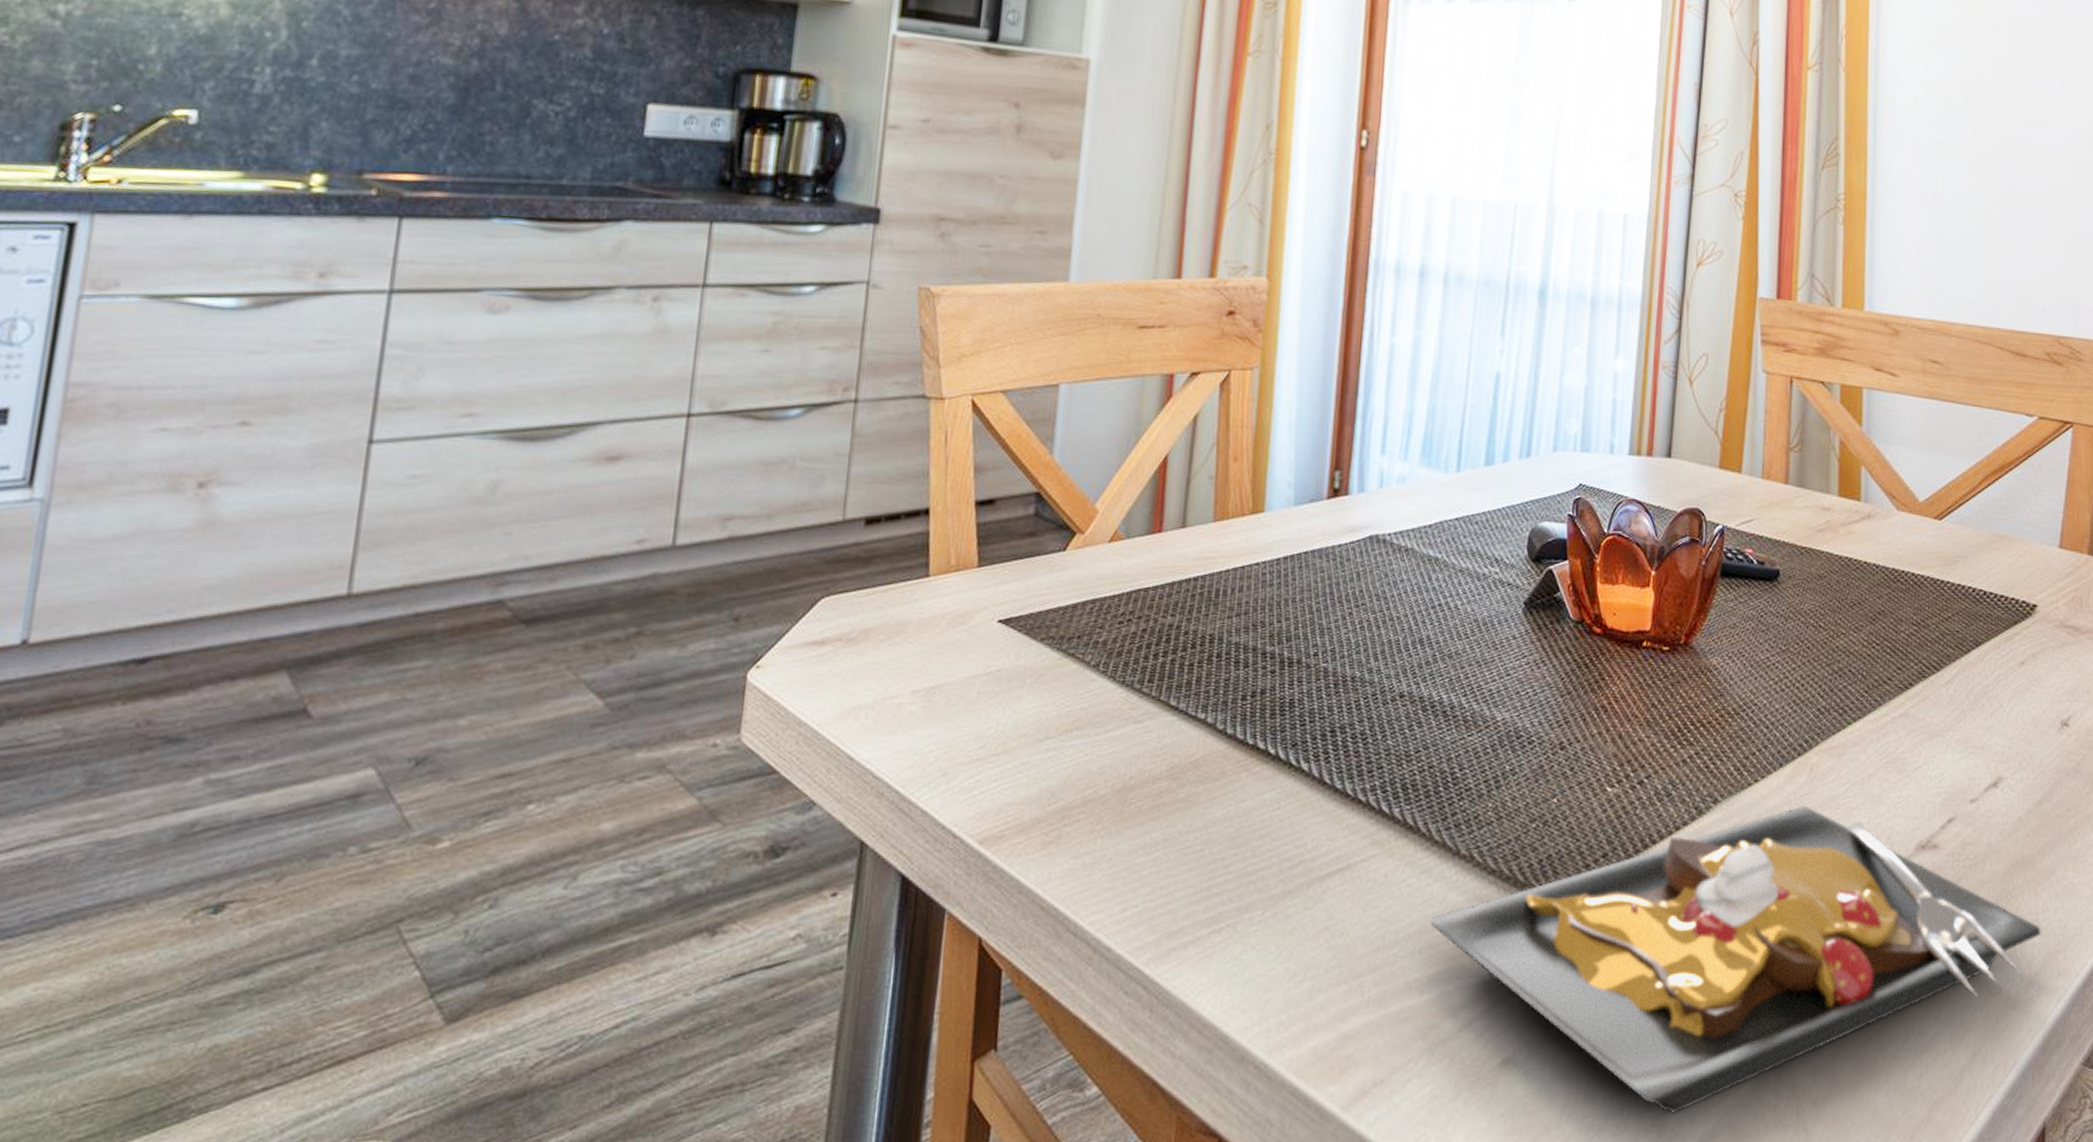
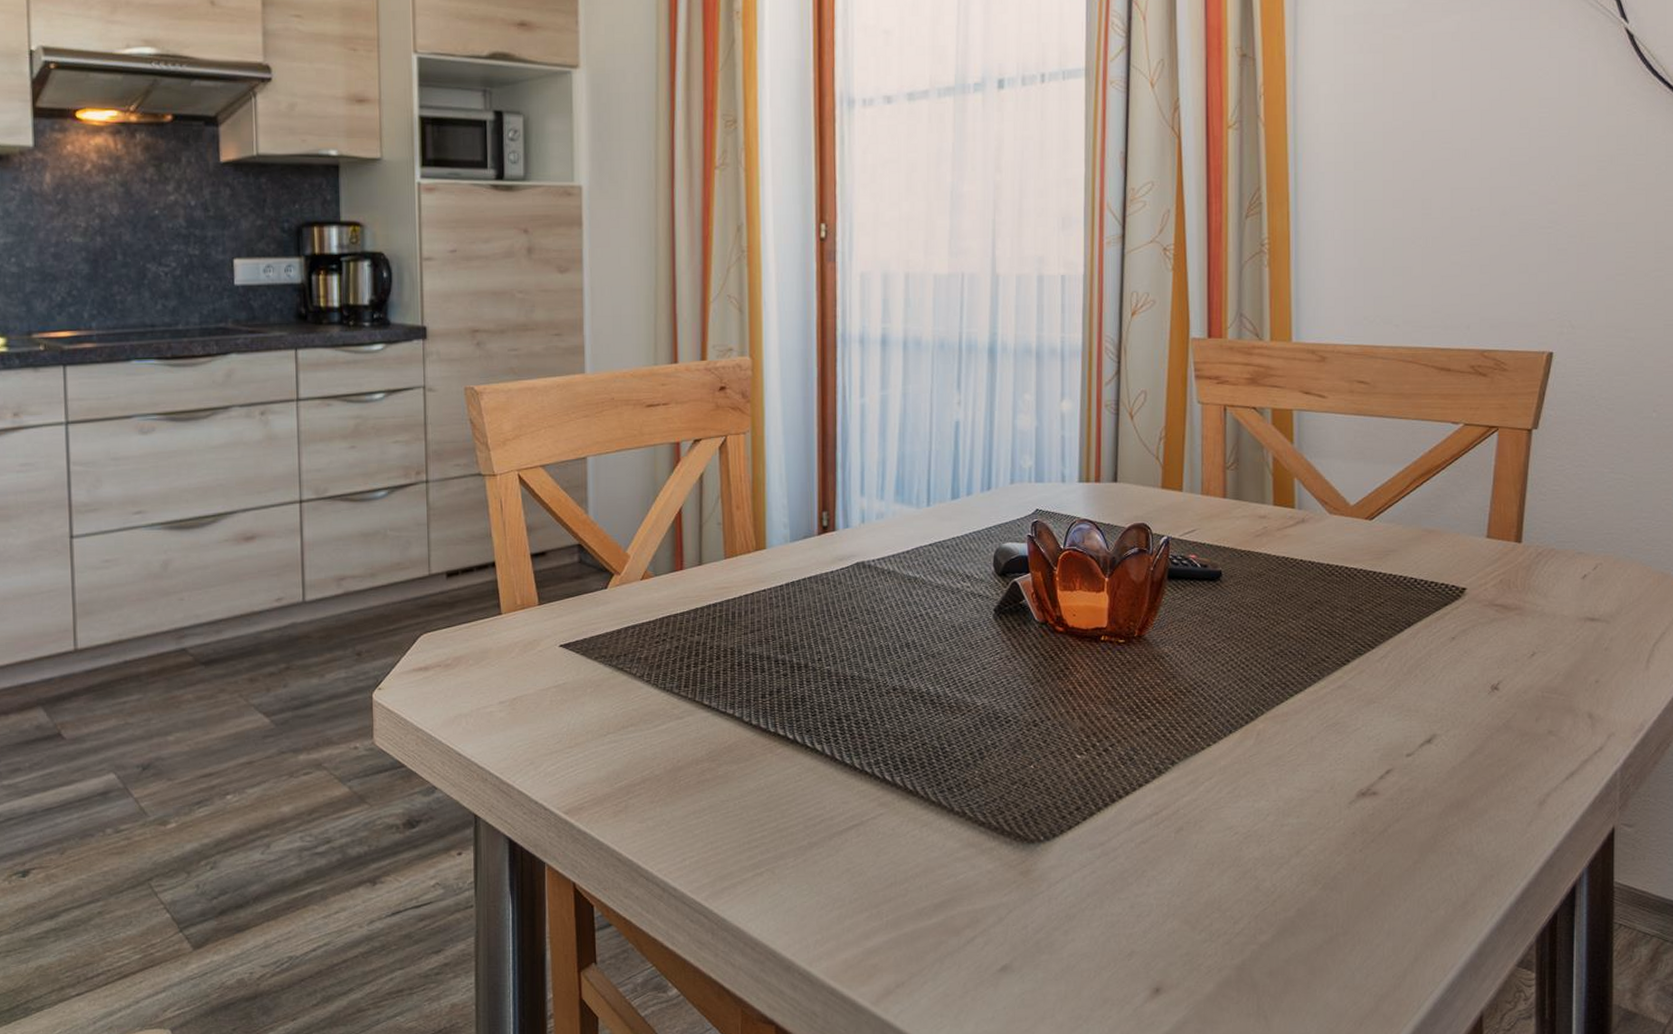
plate: present [1429,805,2041,1114] -> none [932,763,1475,1006]

